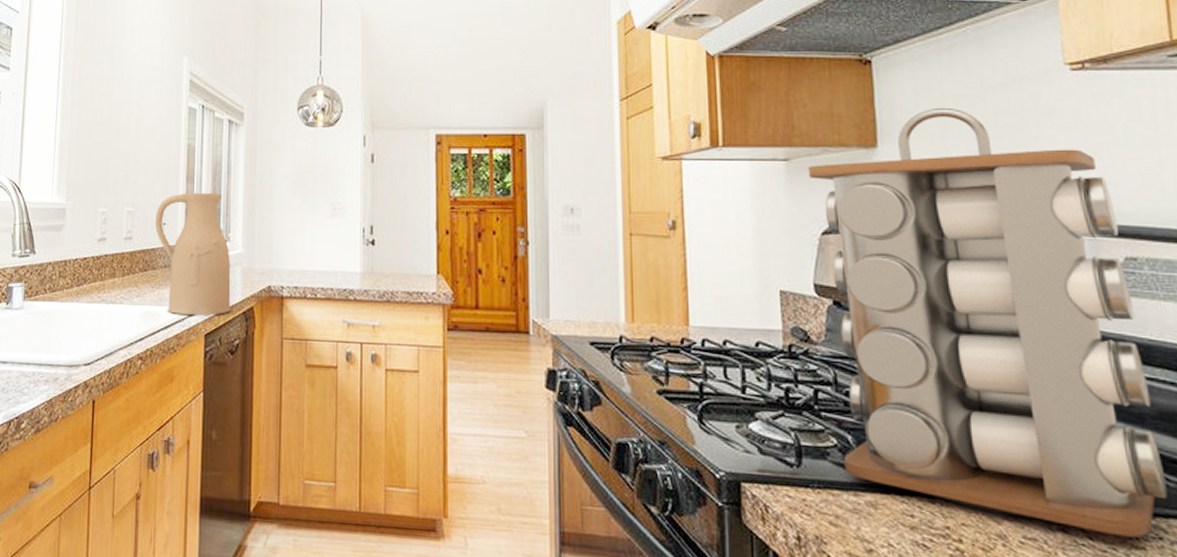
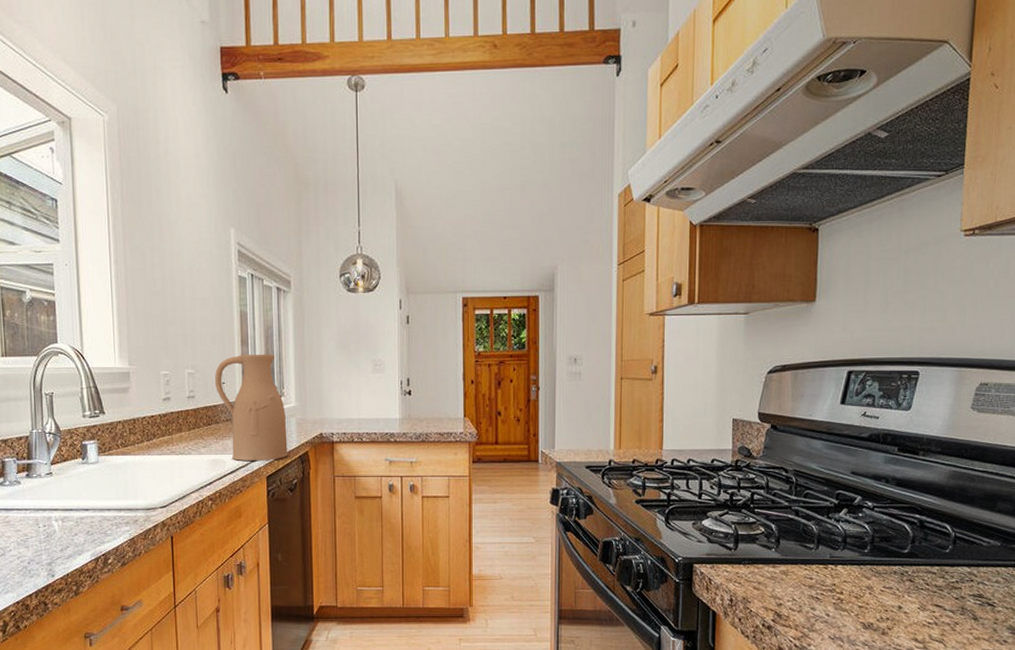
spice rack: present [808,107,1168,538] -> none [761,267,982,581]

